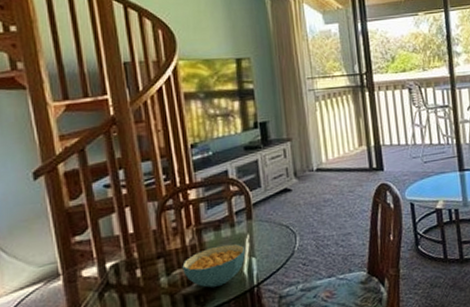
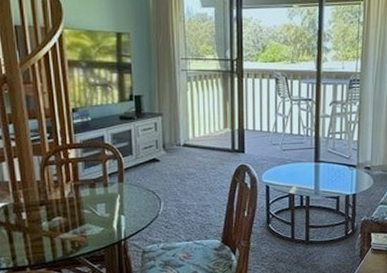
cereal bowl: present [182,243,246,288] -> none [61,201,116,237]

